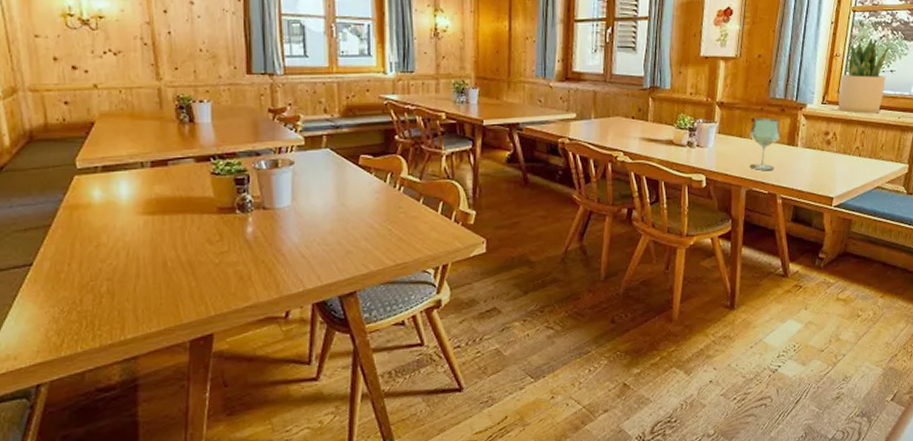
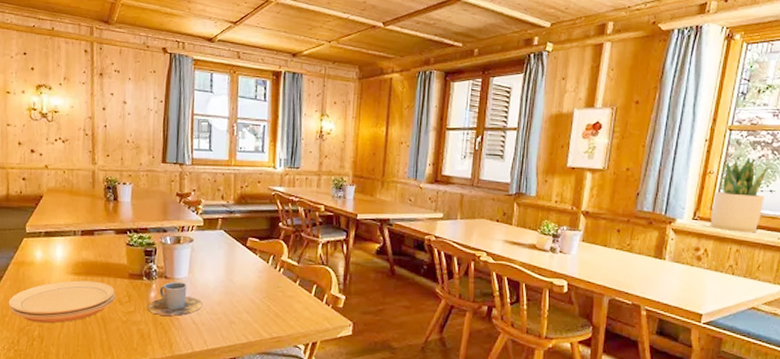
plate: none [62,220,204,276] -> present [8,280,116,324]
cup: none [244,212,312,252] -> present [147,282,203,316]
wine glass: present [749,118,781,171] -> none [614,229,648,282]

